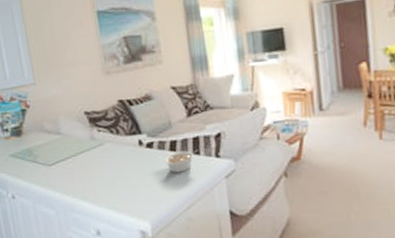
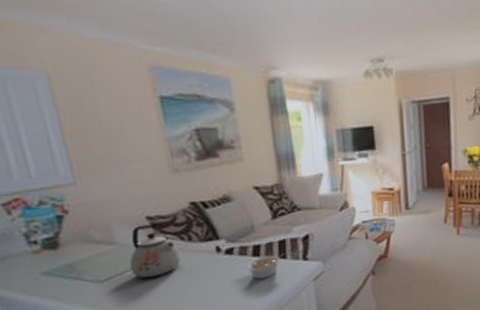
kettle: none [71,118,111,165] -> present [129,223,181,279]

